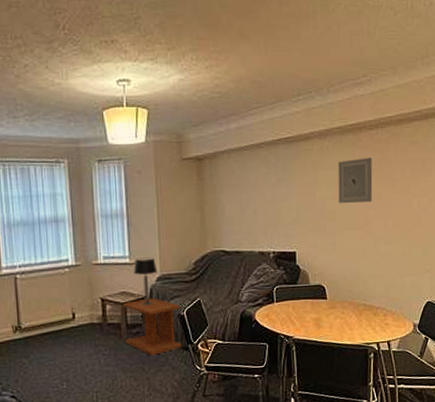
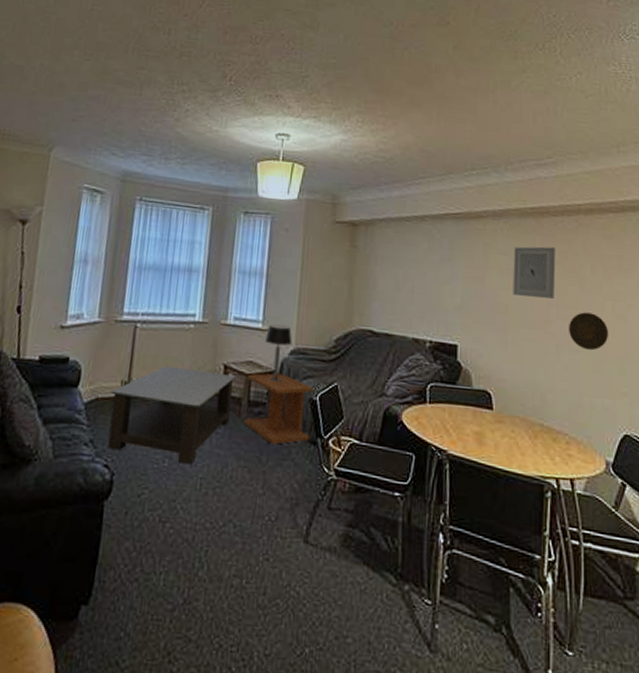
coffee table: none [4,306,114,384] -> present [108,365,236,464]
decorative plate: none [384,209,416,241] -> present [569,312,609,351]

